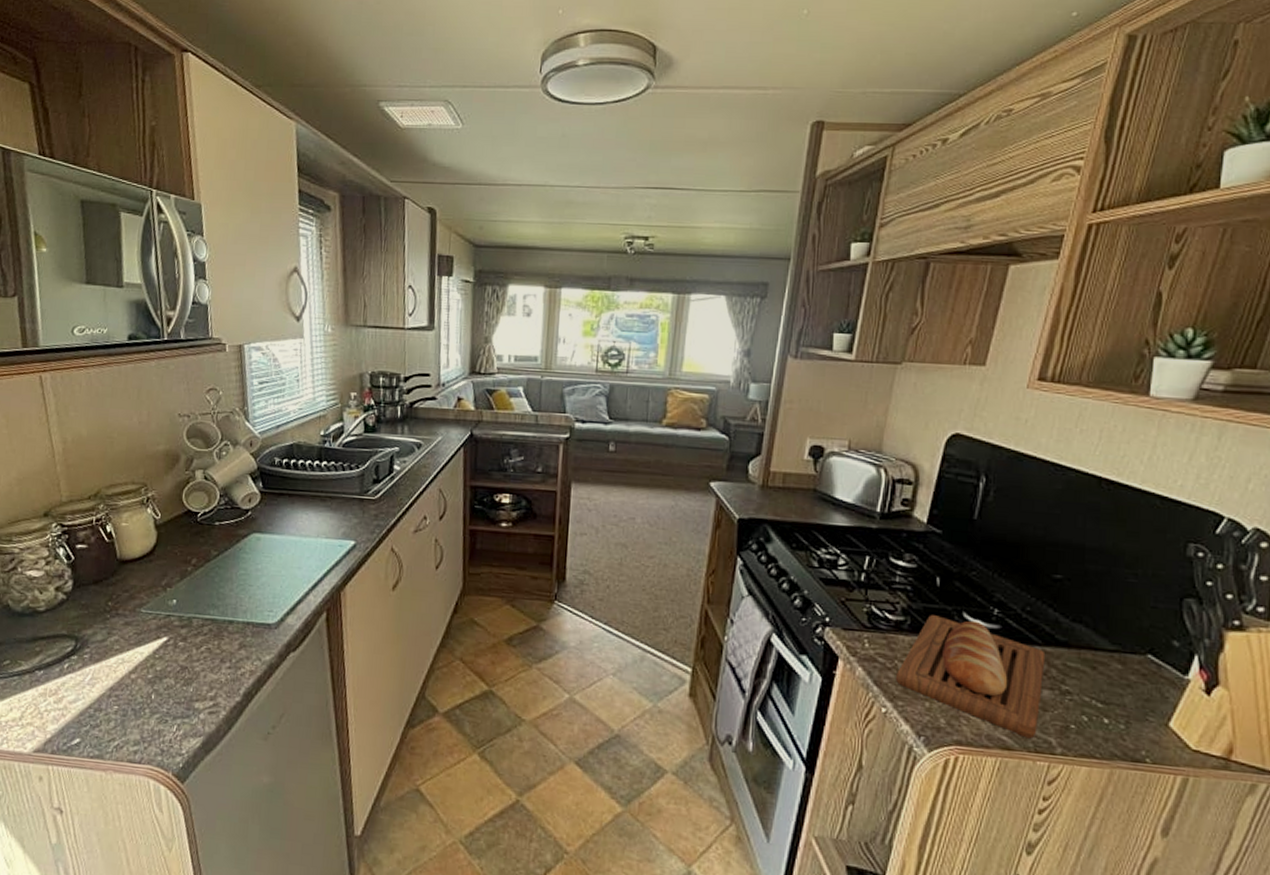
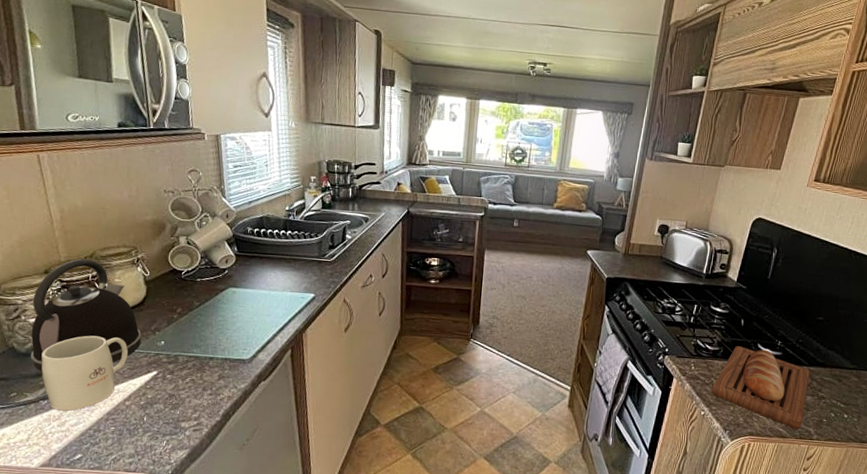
kettle: none [26,498,151,635] -> present [30,258,142,372]
mug: none [37,591,136,685] -> present [41,335,129,412]

